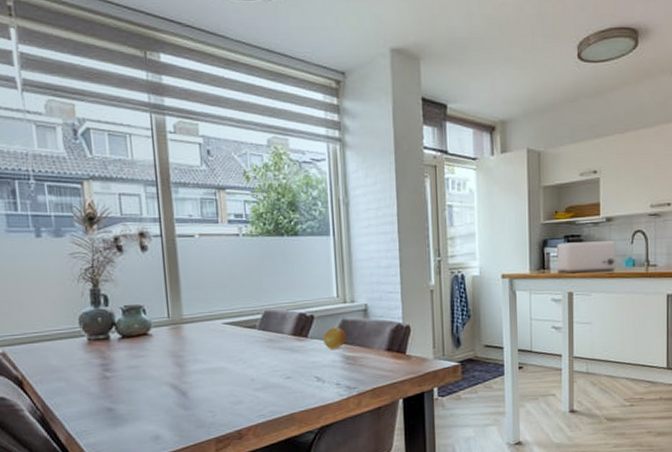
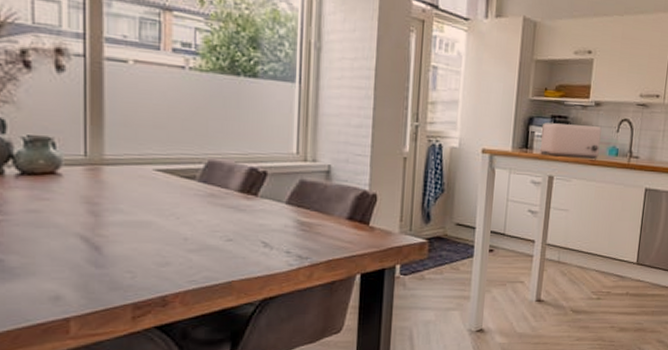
fruit: present [323,326,346,350] -> none [276,187,303,214]

